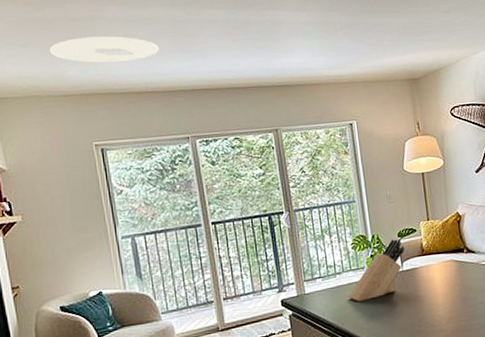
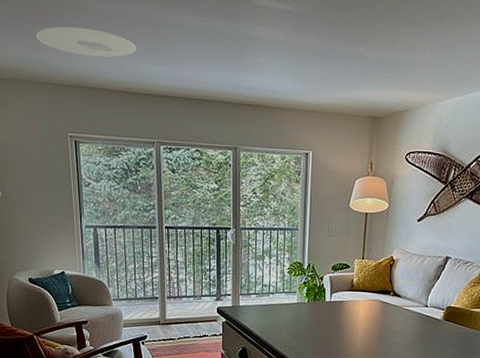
knife block: present [348,239,405,302] -> none [277,271,336,322]

